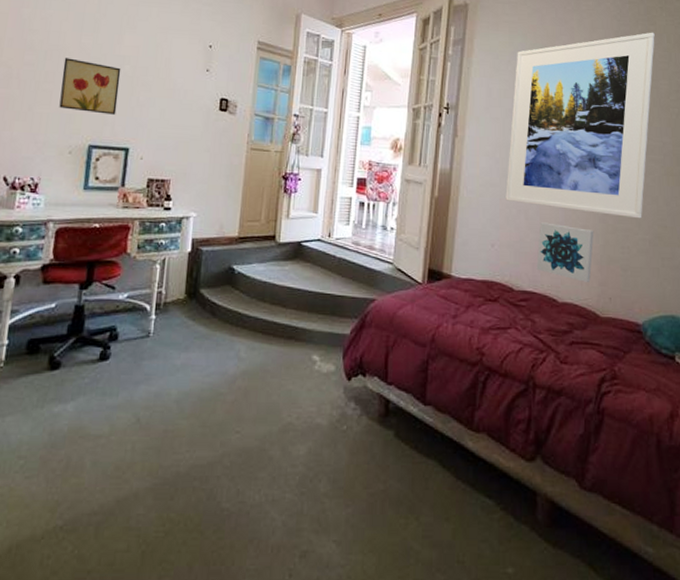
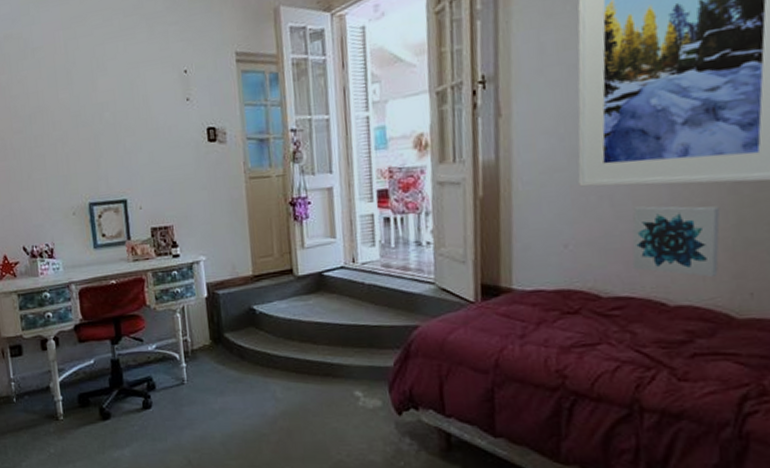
wall art: present [59,58,121,115] -> none [47,116,107,171]

